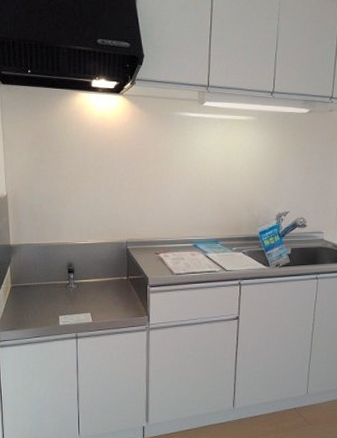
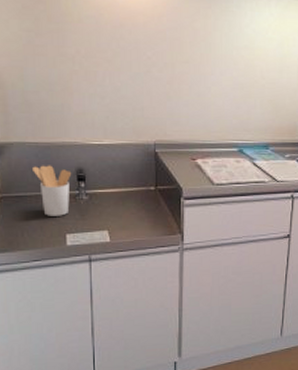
utensil holder: none [36,261,64,301] -> present [33,165,72,216]

